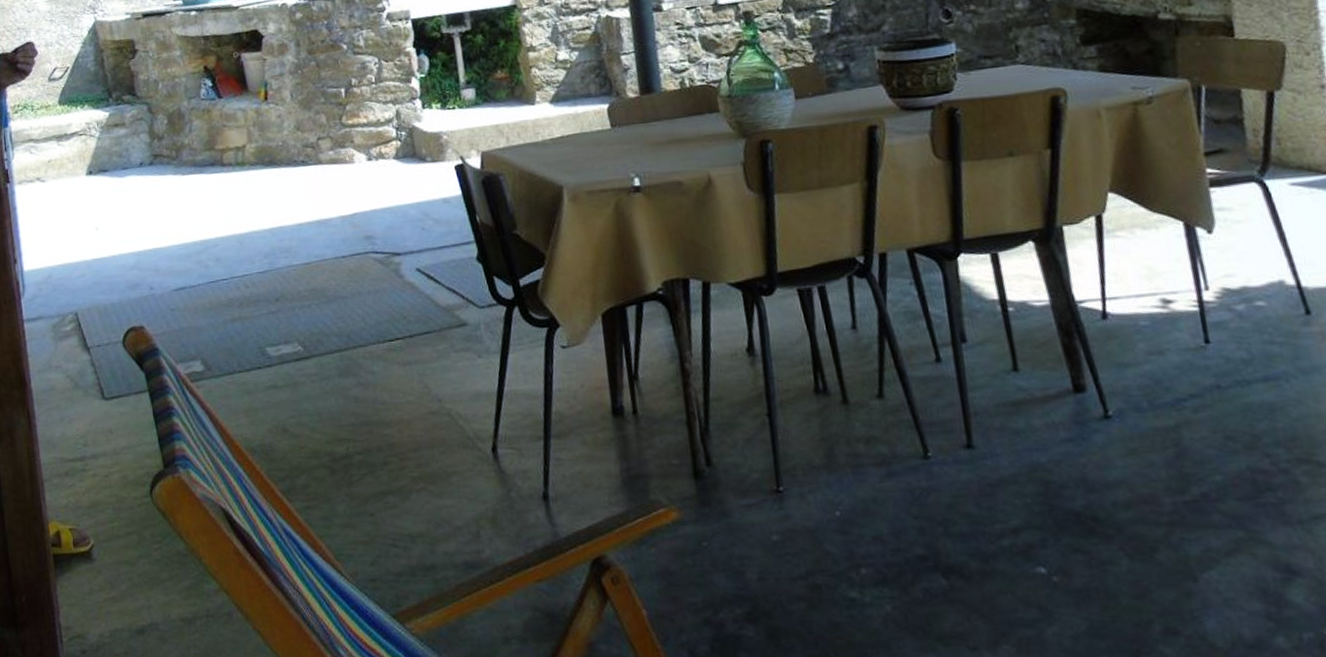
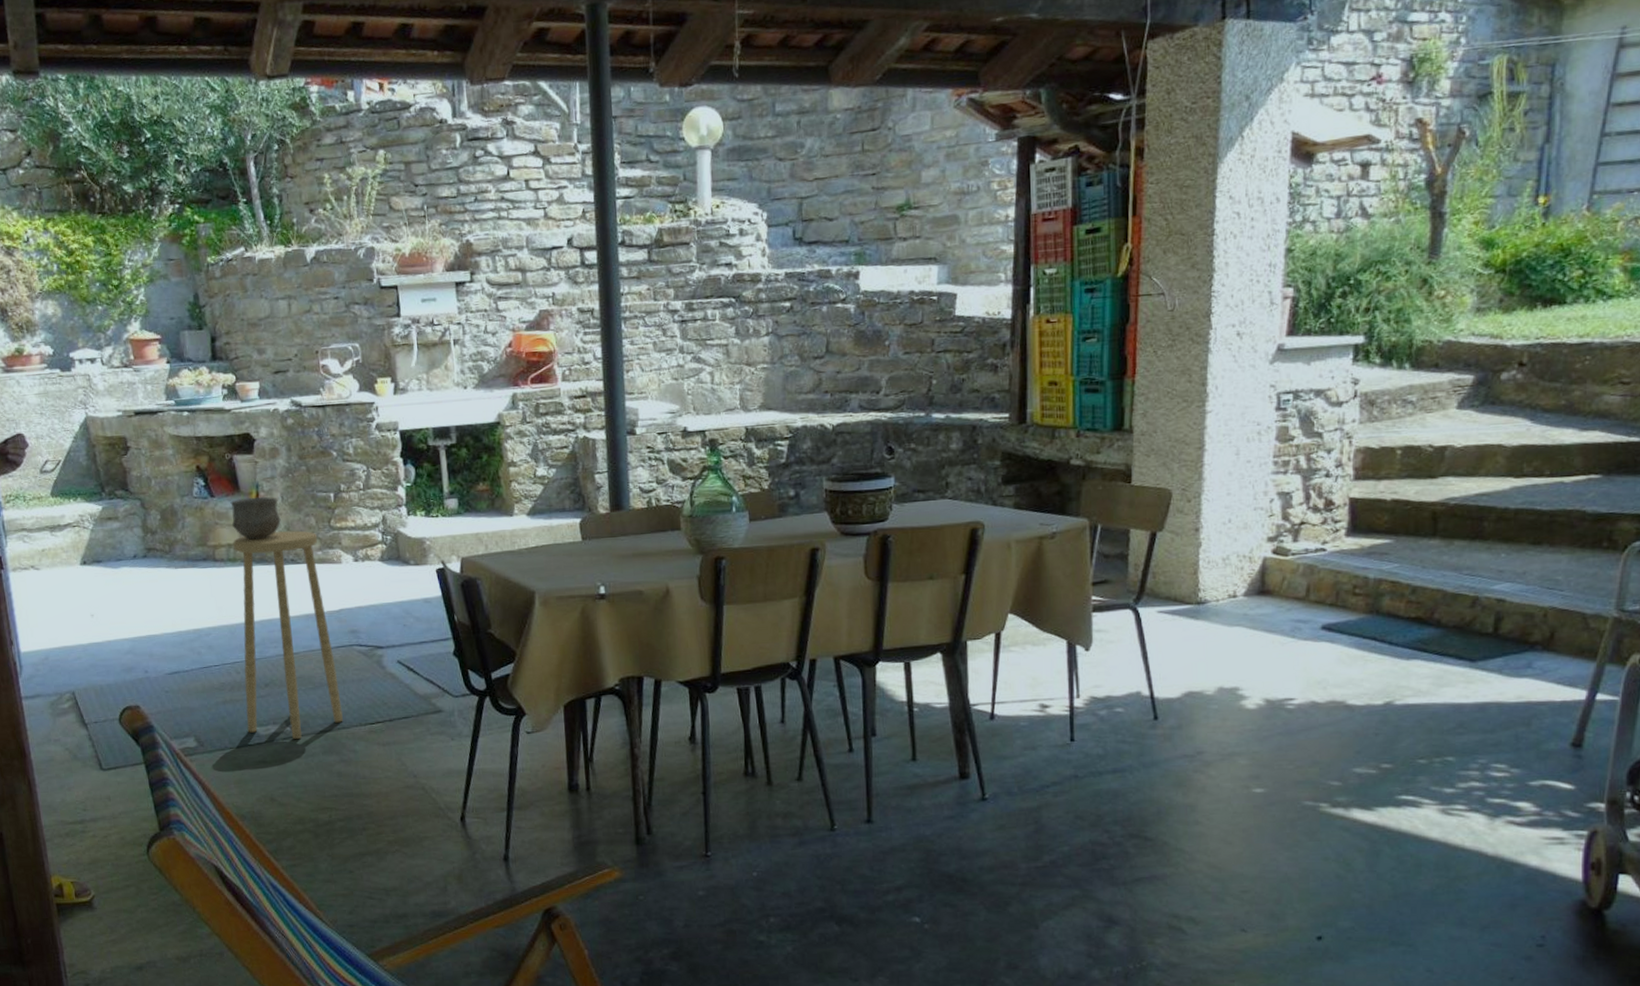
clay pot: none [238,95,291,142] -> present [230,496,281,540]
stool: none [241,129,359,360] -> present [233,530,343,739]

